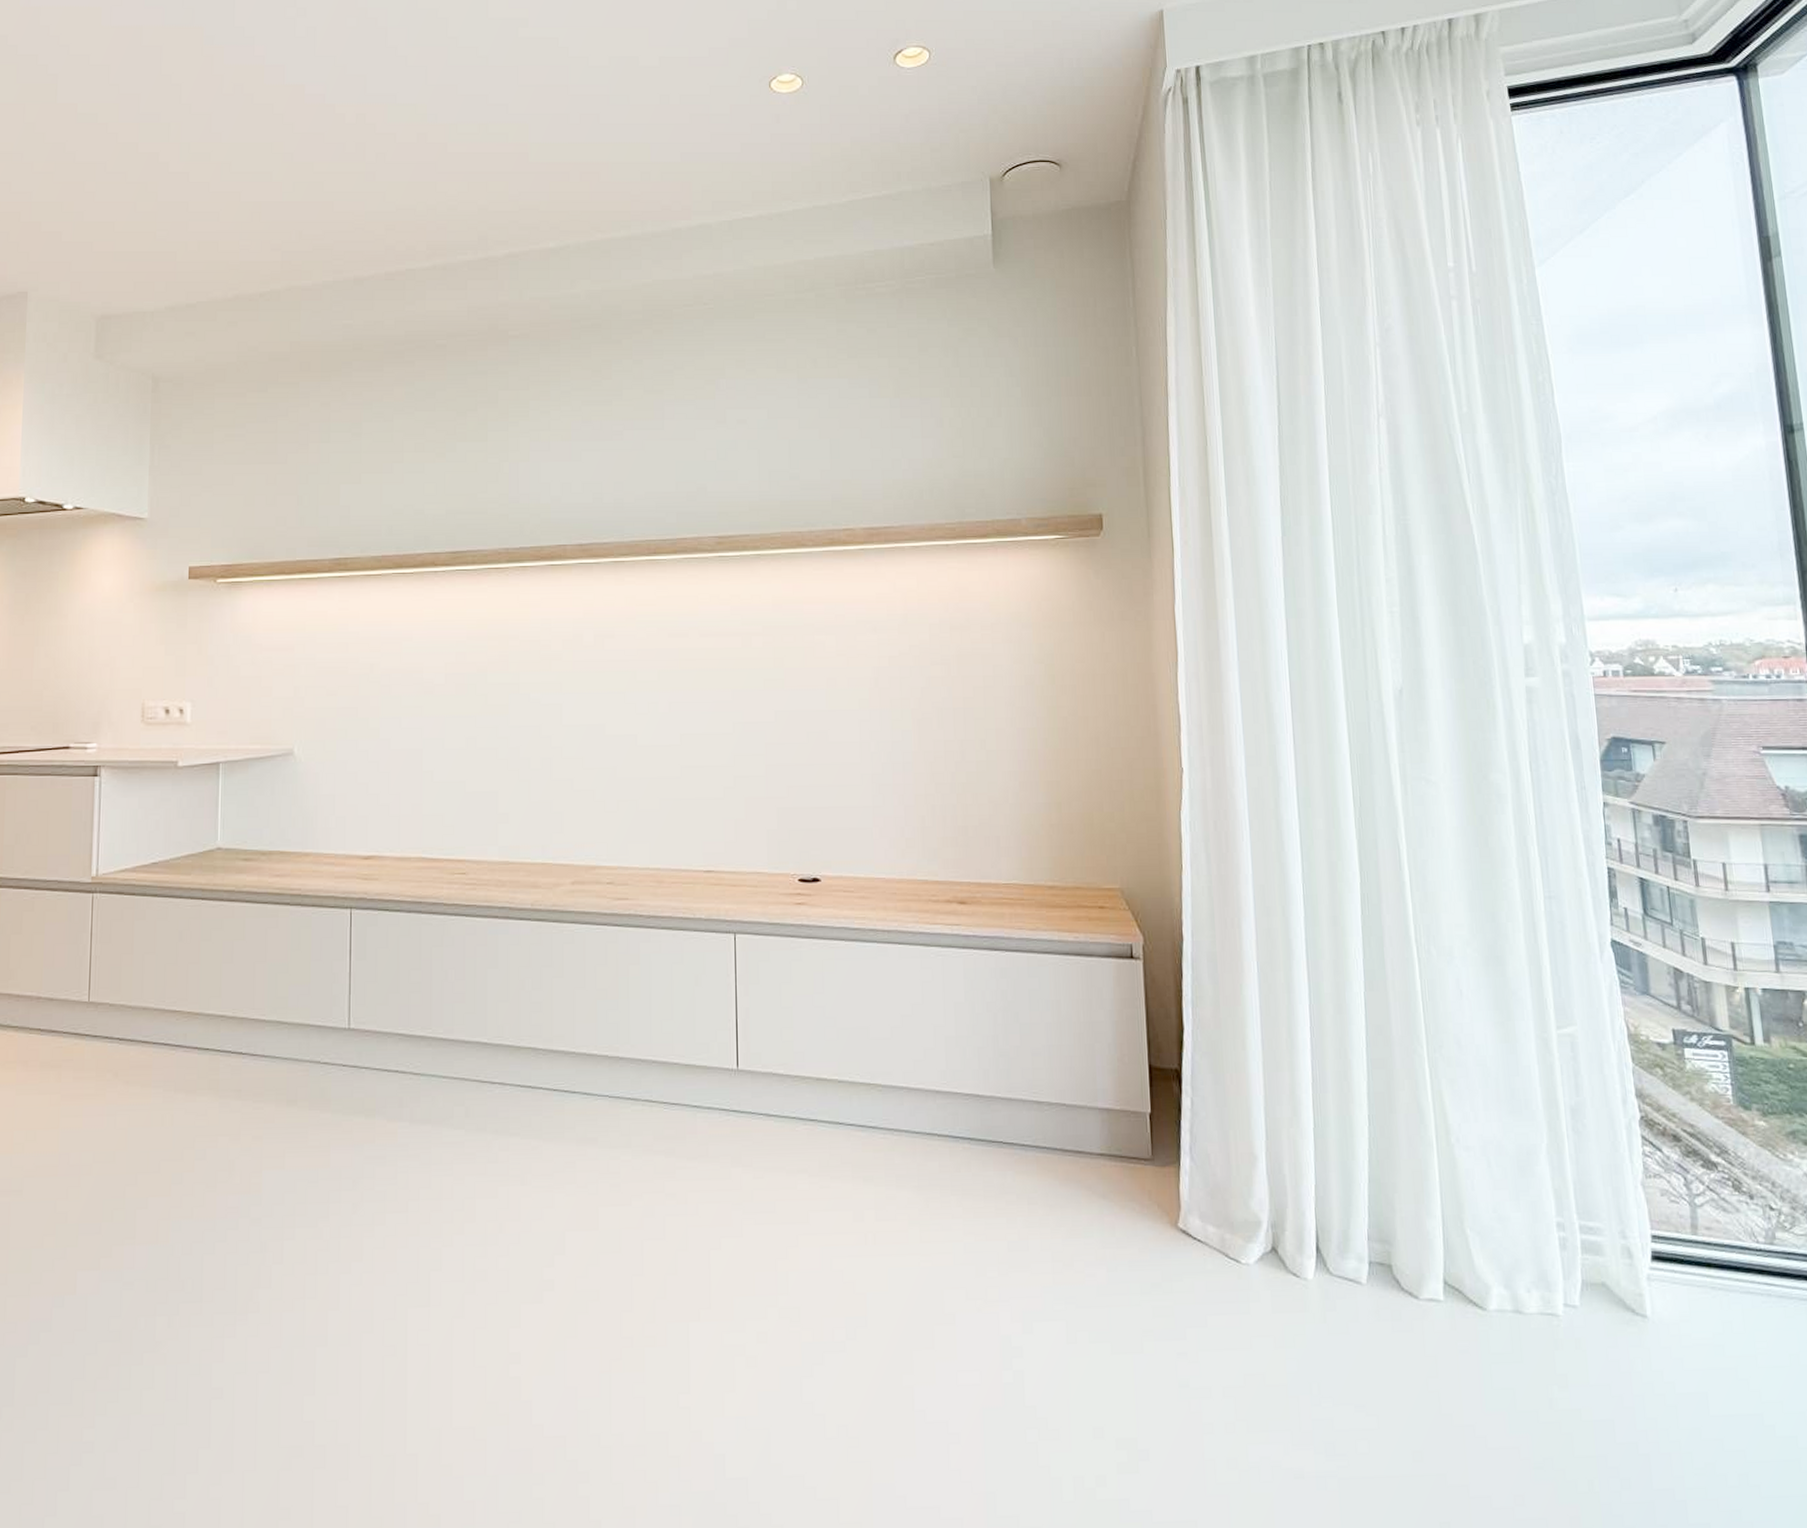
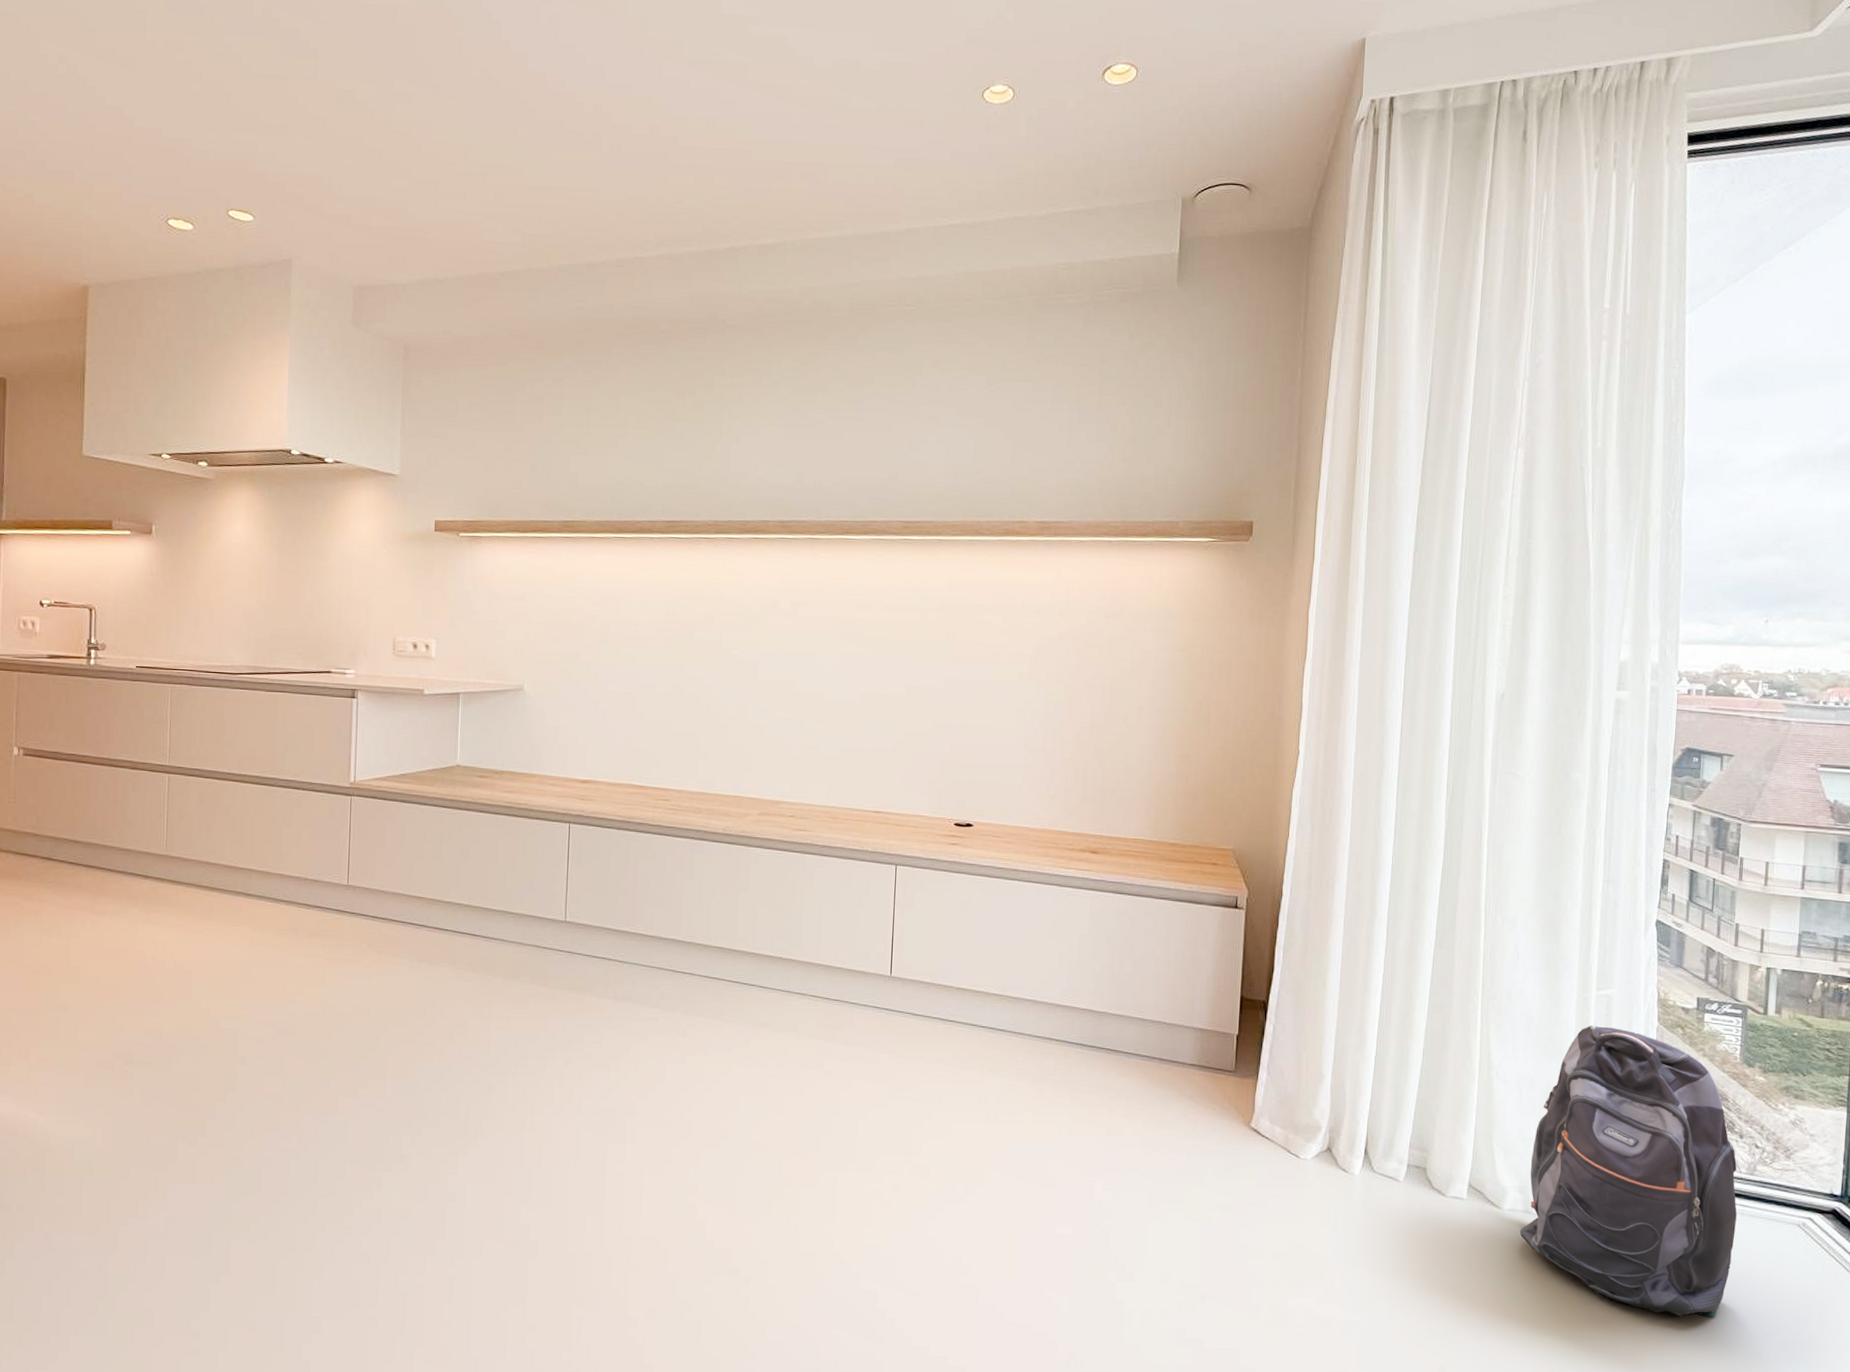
backpack: none [1512,1071,1767,1436] -> present [1519,1025,1737,1318]

